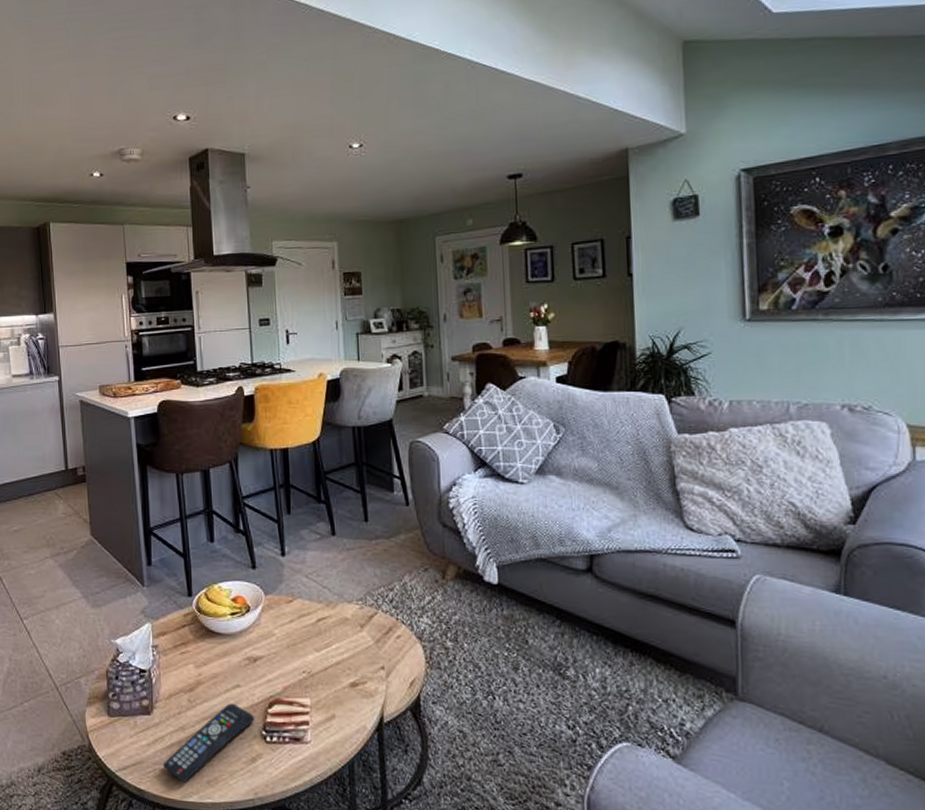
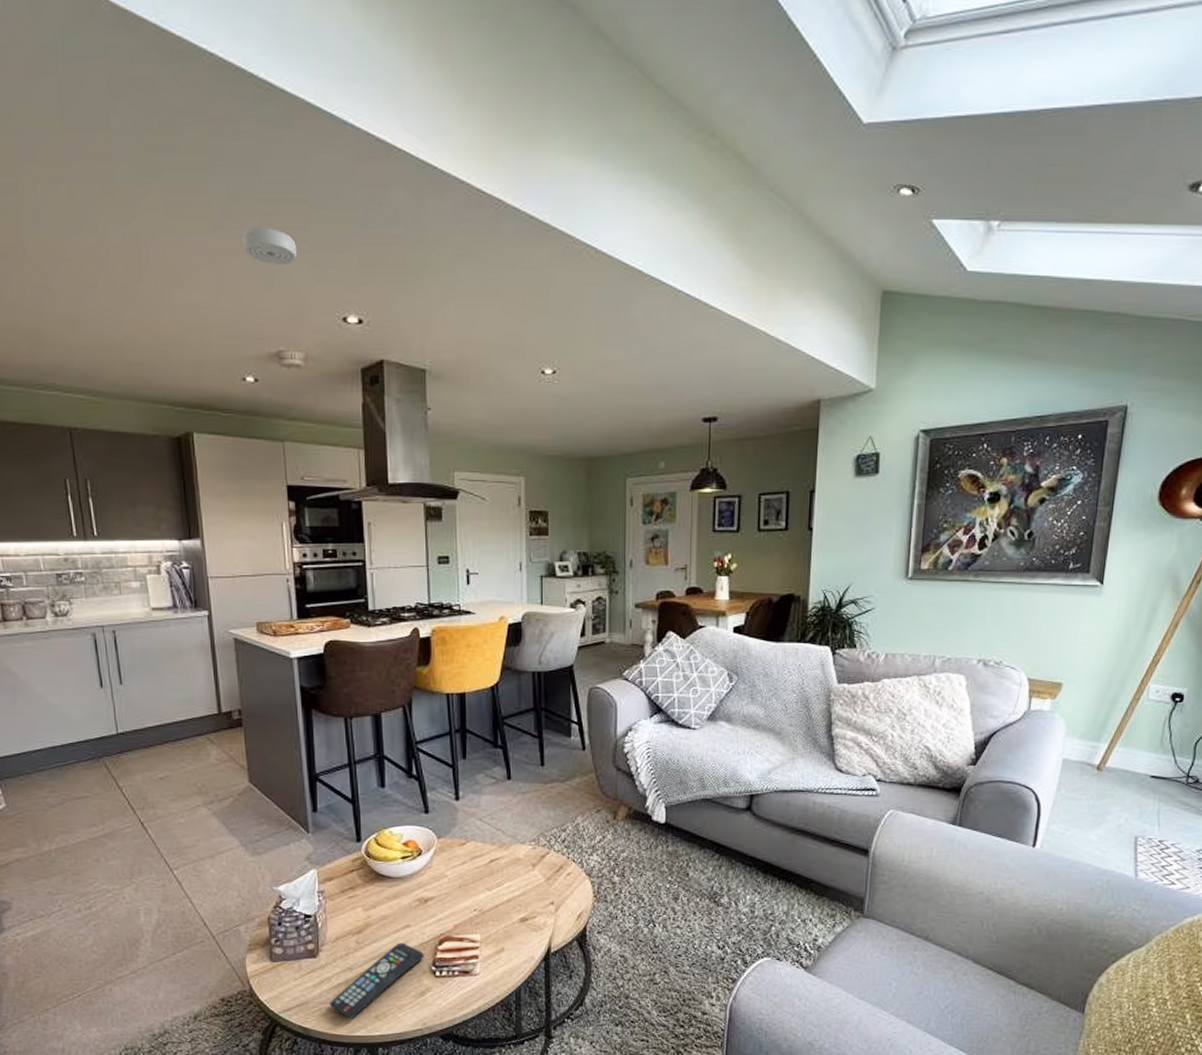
smoke detector: none [92,50,135,80] -> present [243,228,296,266]

